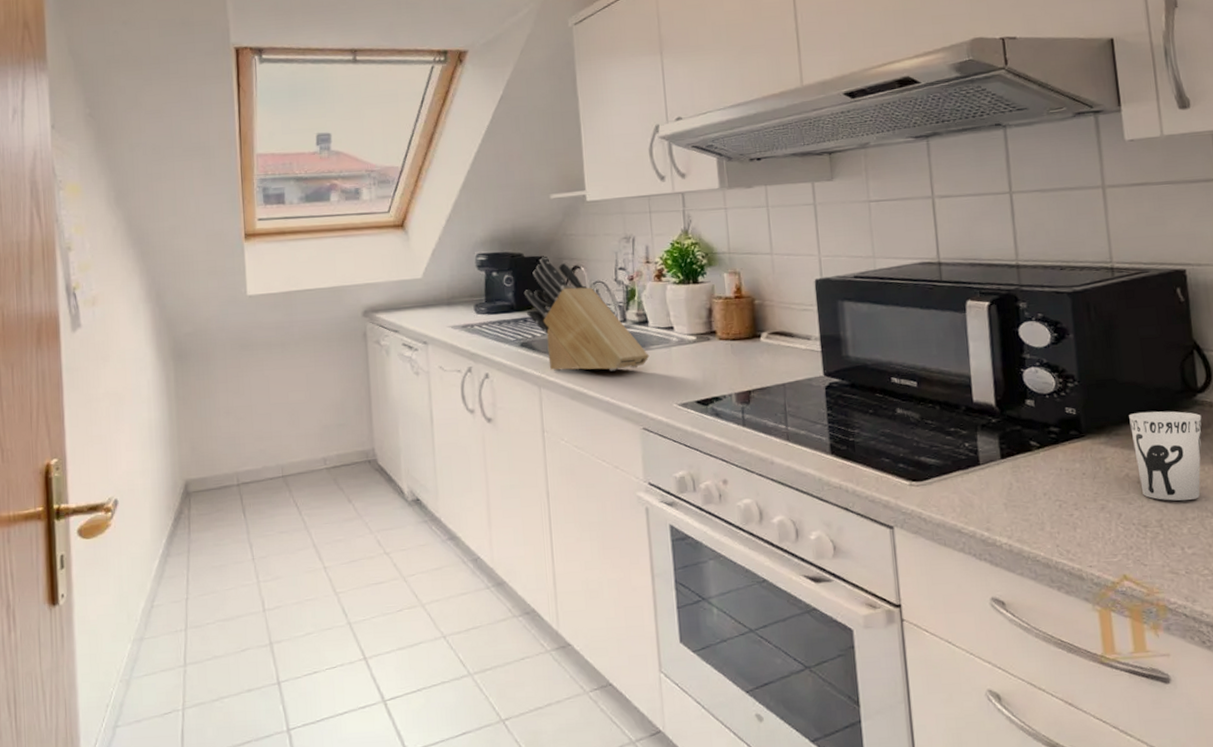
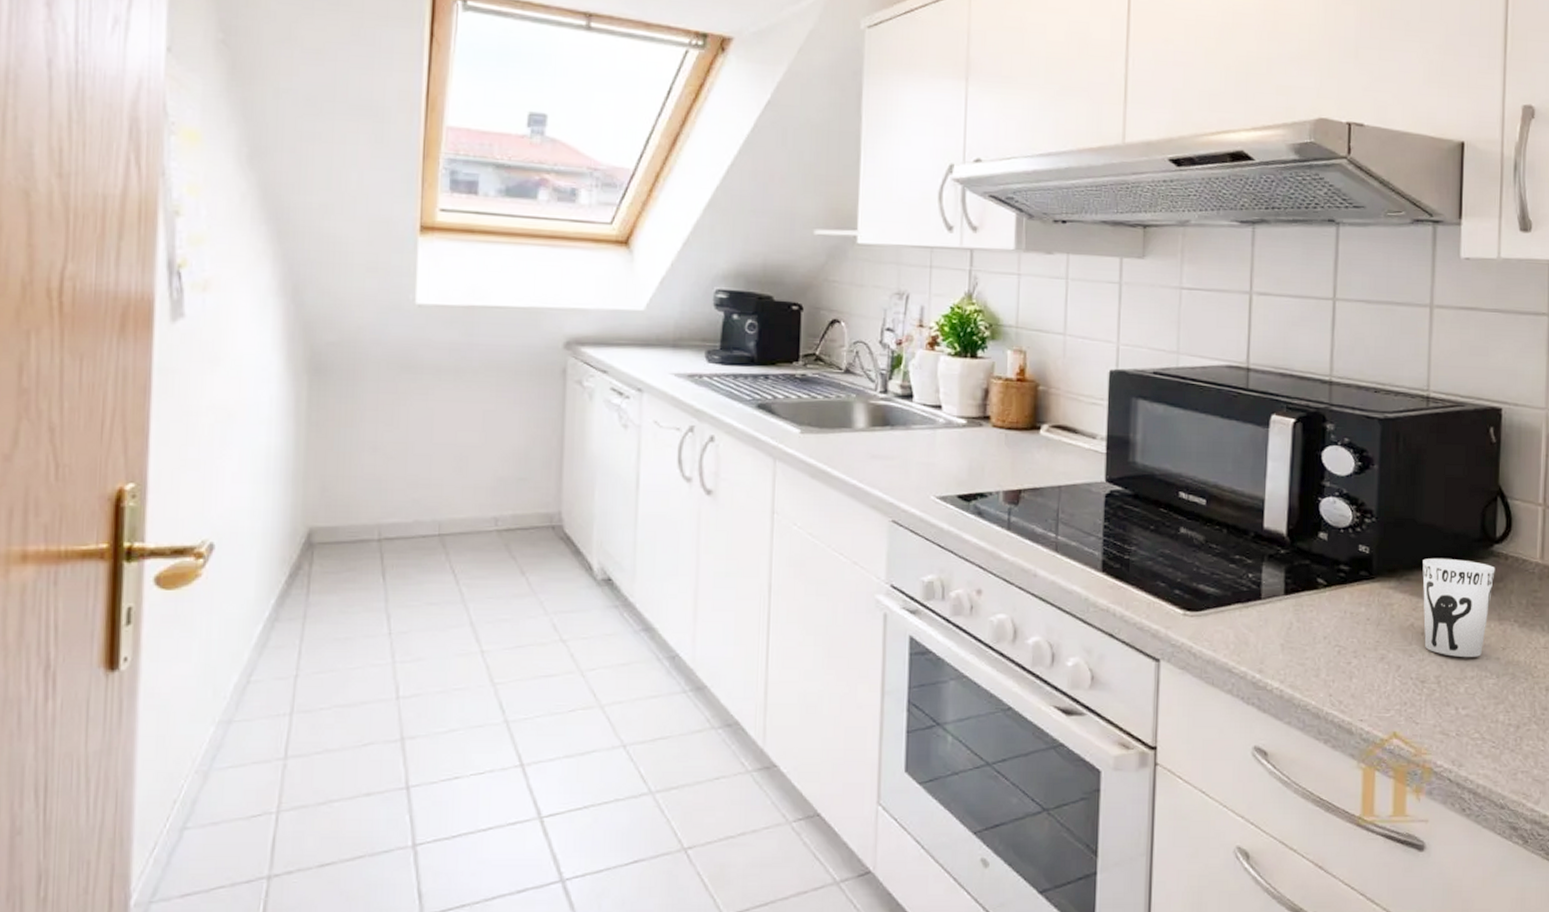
knife block: present [523,257,650,372] -> none [768,304,910,450]

